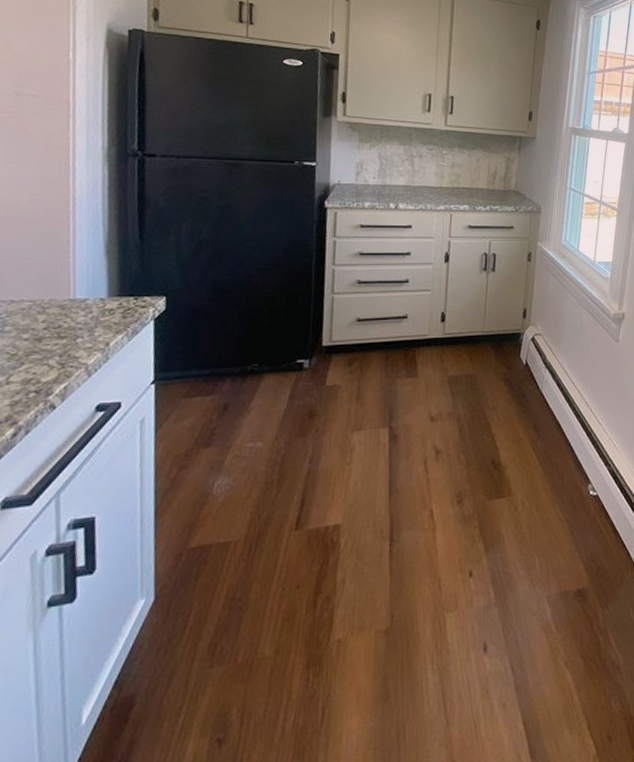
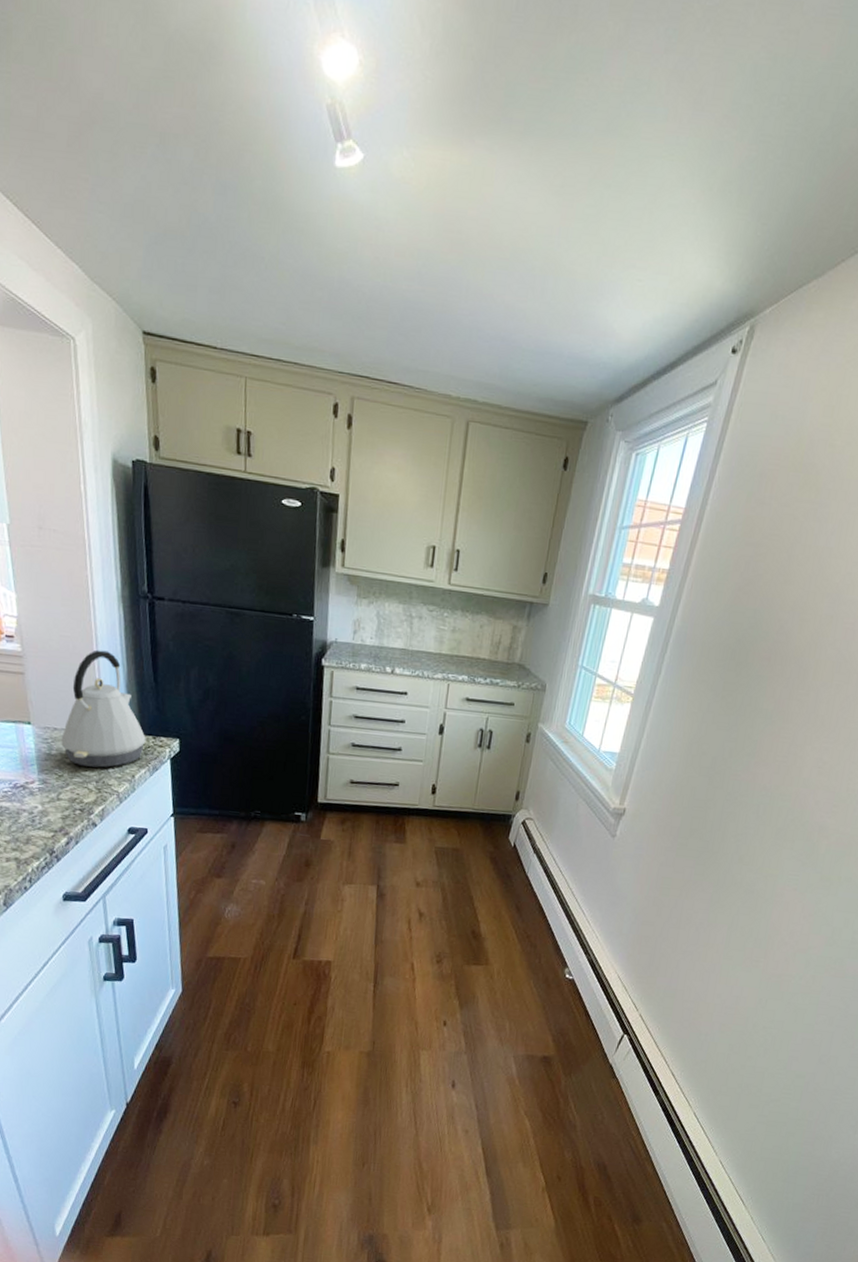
kettle: none [18,211,126,340] -> present [61,649,146,768]

